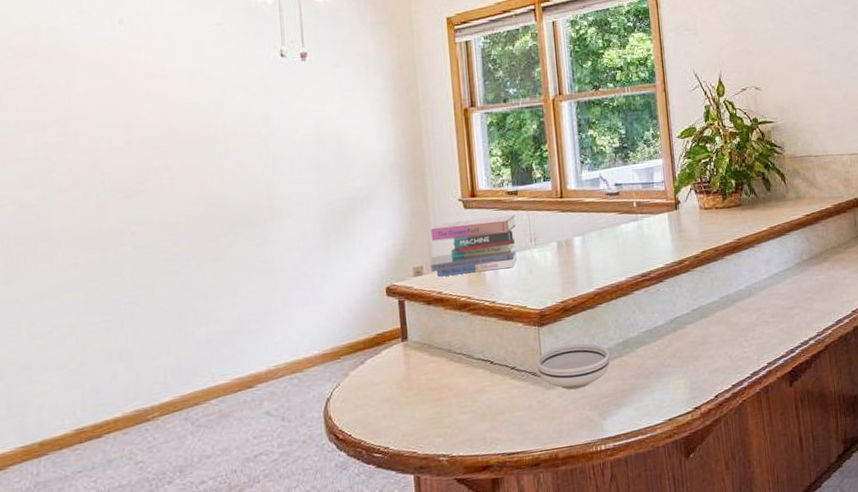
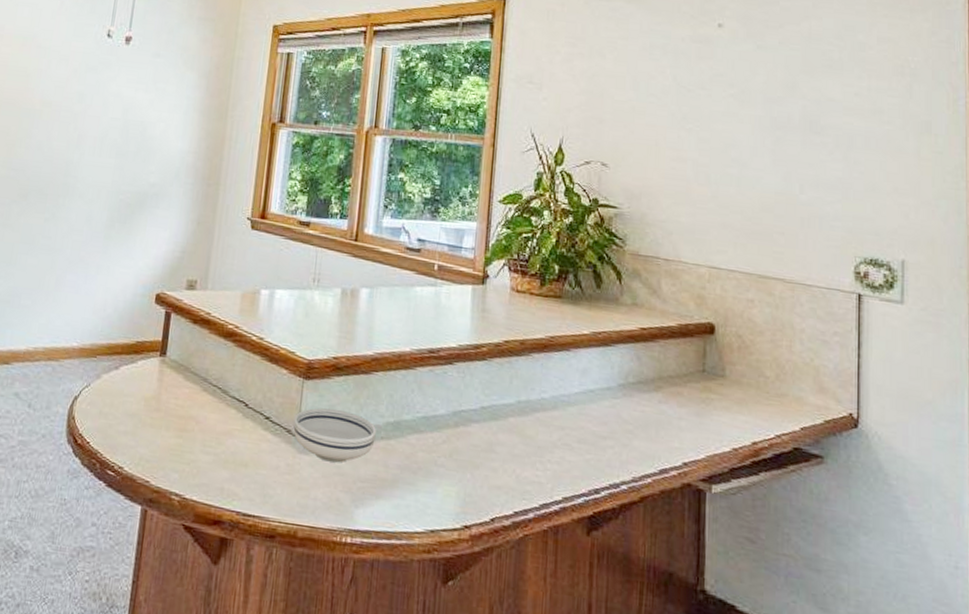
books: present [430,215,517,277] -> none [204,239,302,306]

